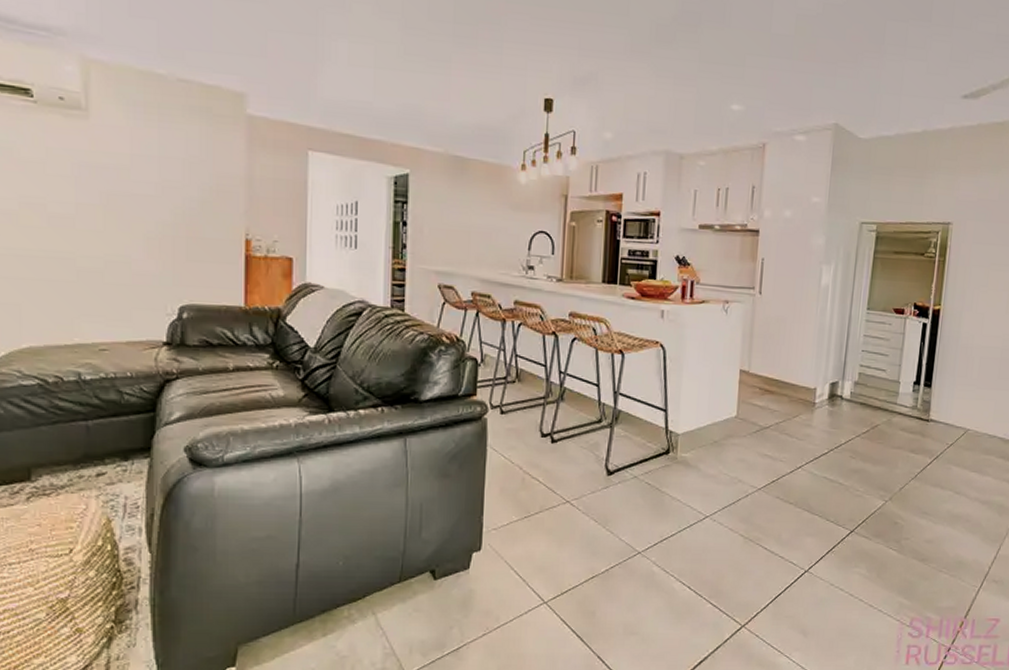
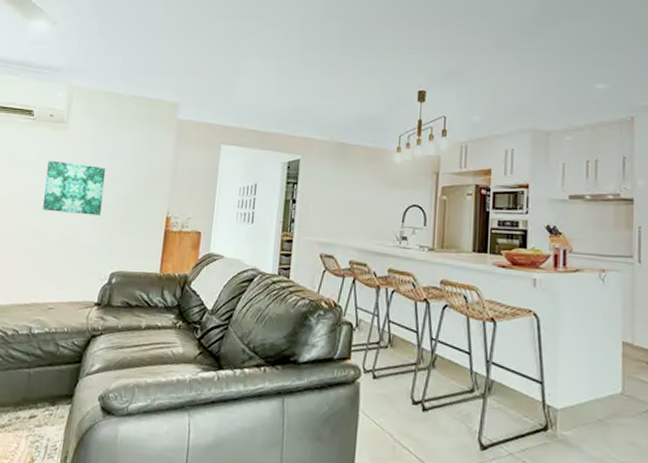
wall art: none [67,160,155,236] -> present [43,160,106,216]

